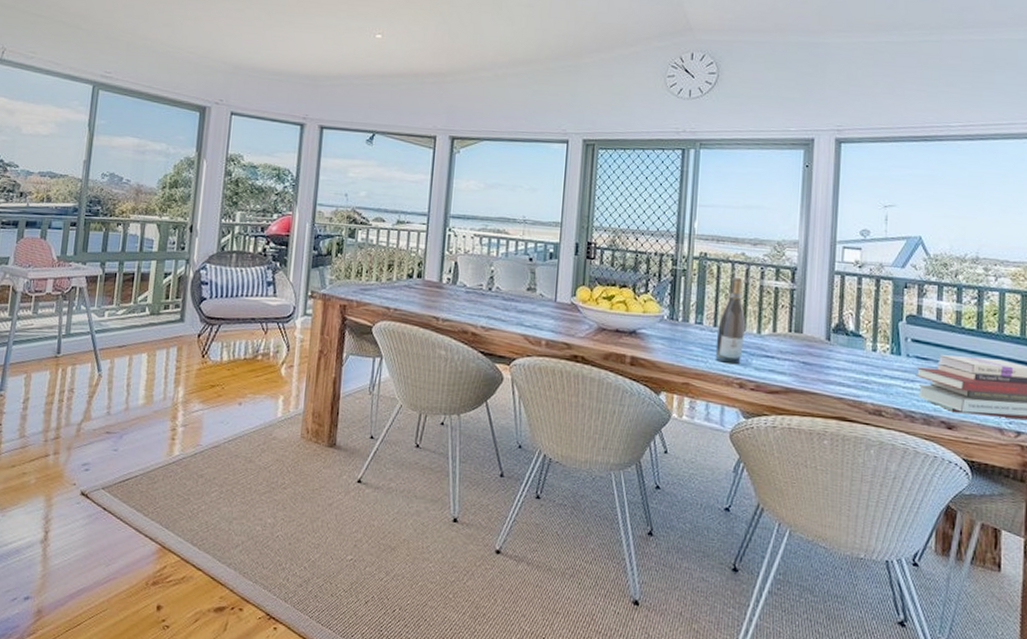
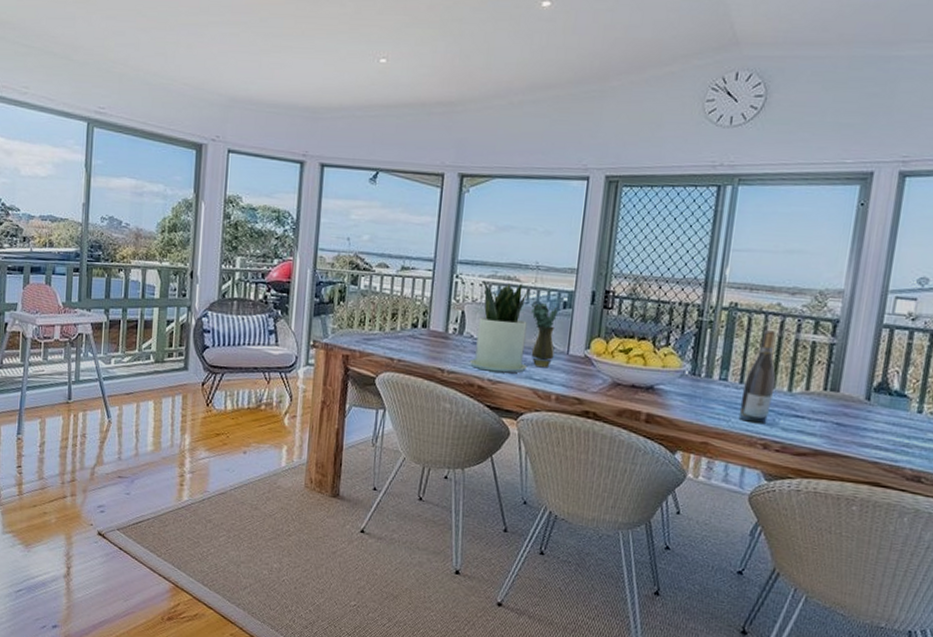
planter: none [463,234,519,321] -> present [469,281,529,374]
vase: none [520,250,545,315] -> present [530,298,558,368]

